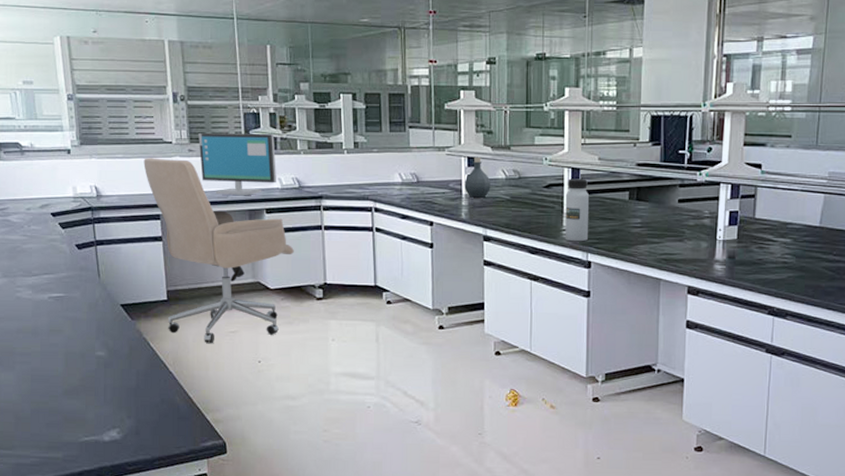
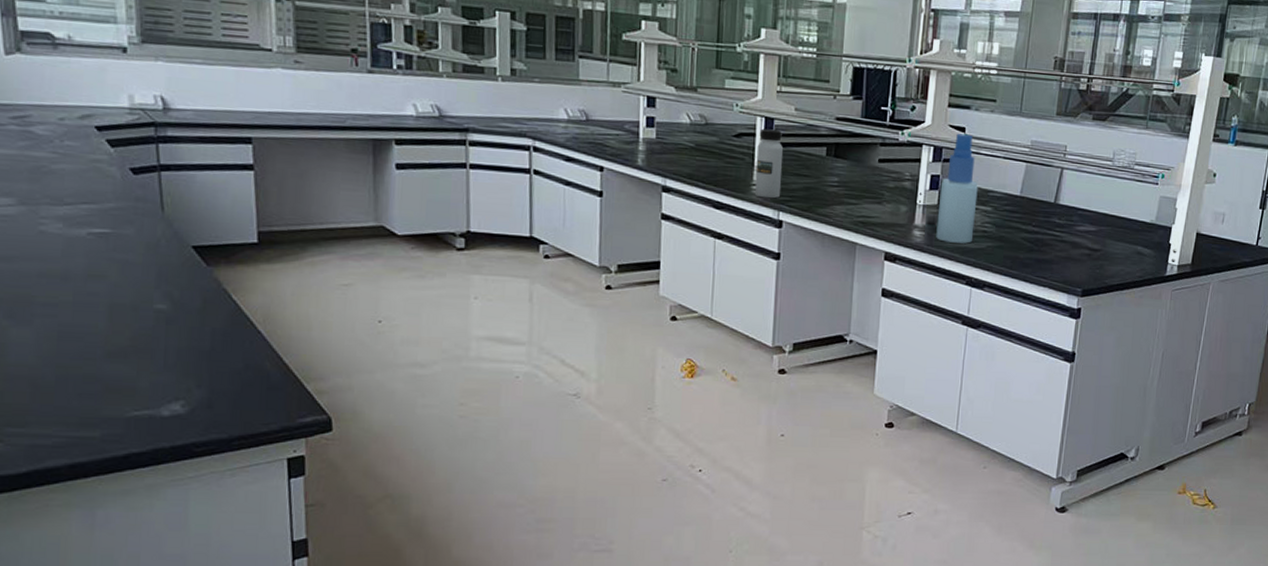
office chair: present [143,158,294,343] -> none [231,66,430,297]
computer monitor: present [198,132,276,195] -> none [308,41,411,122]
flask: present [464,156,491,198] -> none [642,96,673,143]
spray bottle: none [737,170,777,275] -> present [936,133,978,244]

